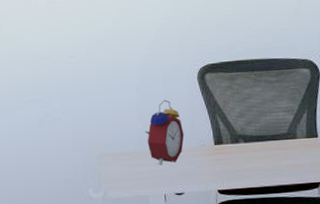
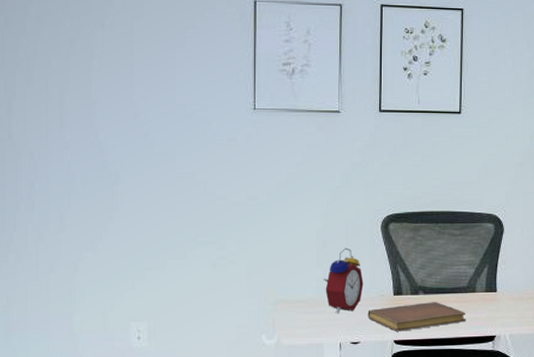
notebook: none [190,150,289,181] -> present [367,302,466,332]

